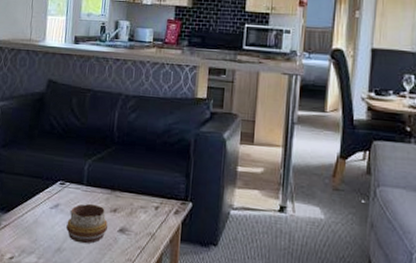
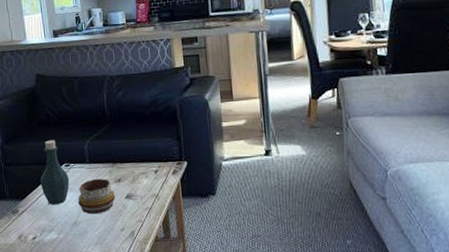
bottle: none [30,152,62,226] -> present [40,140,70,205]

